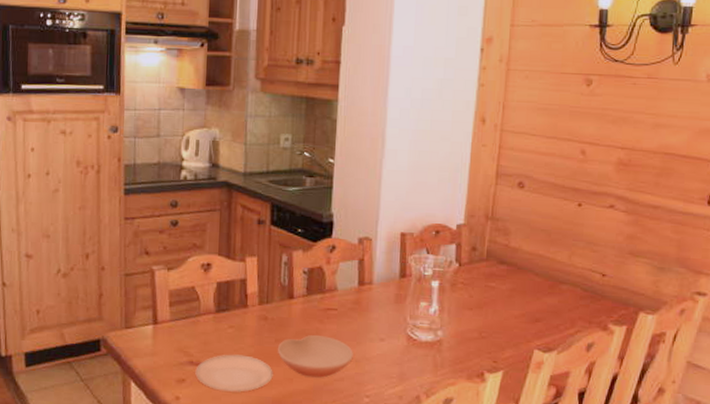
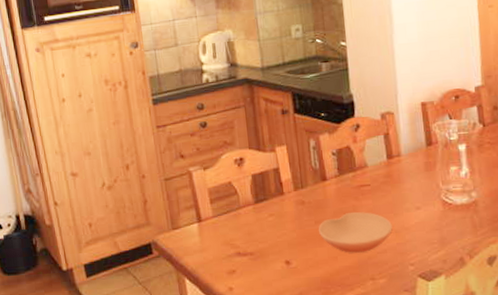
plate: present [195,354,273,393] -> none [243,240,318,278]

